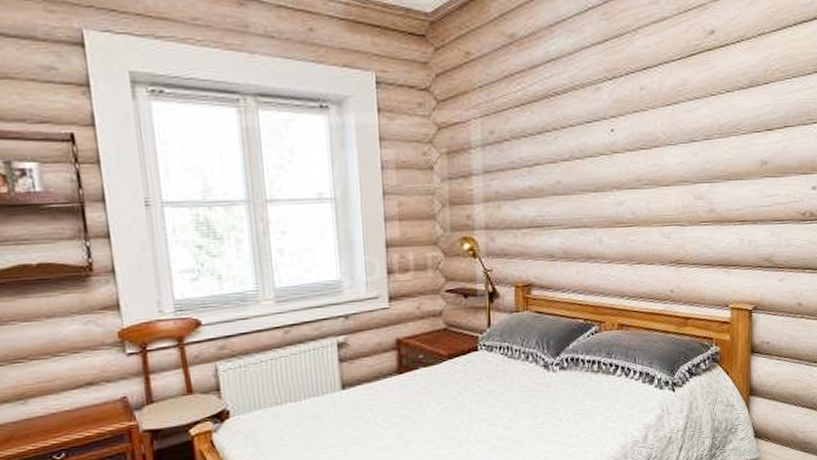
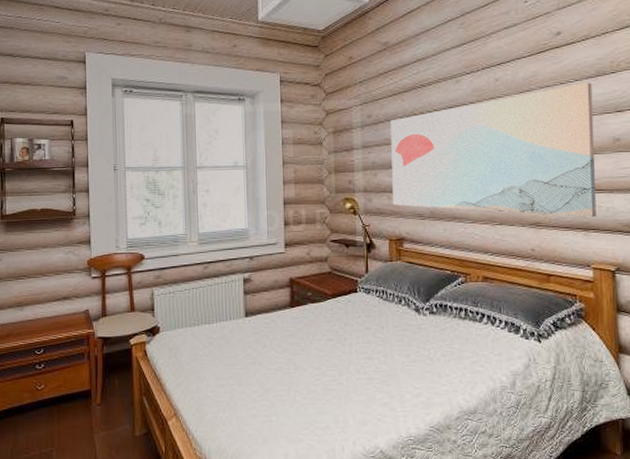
wall art: none [517,95,744,253] -> present [390,83,597,218]

